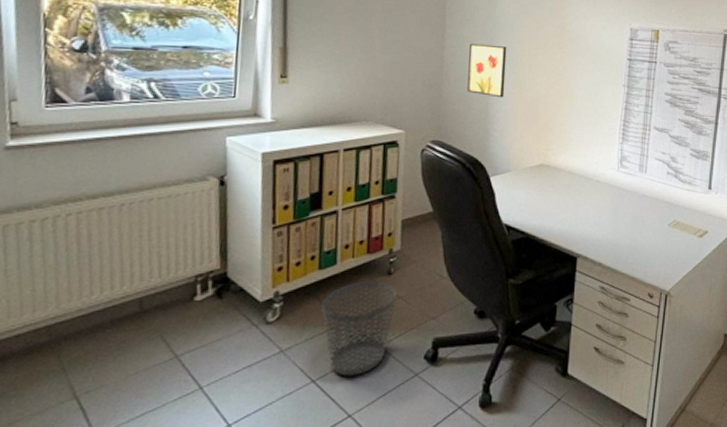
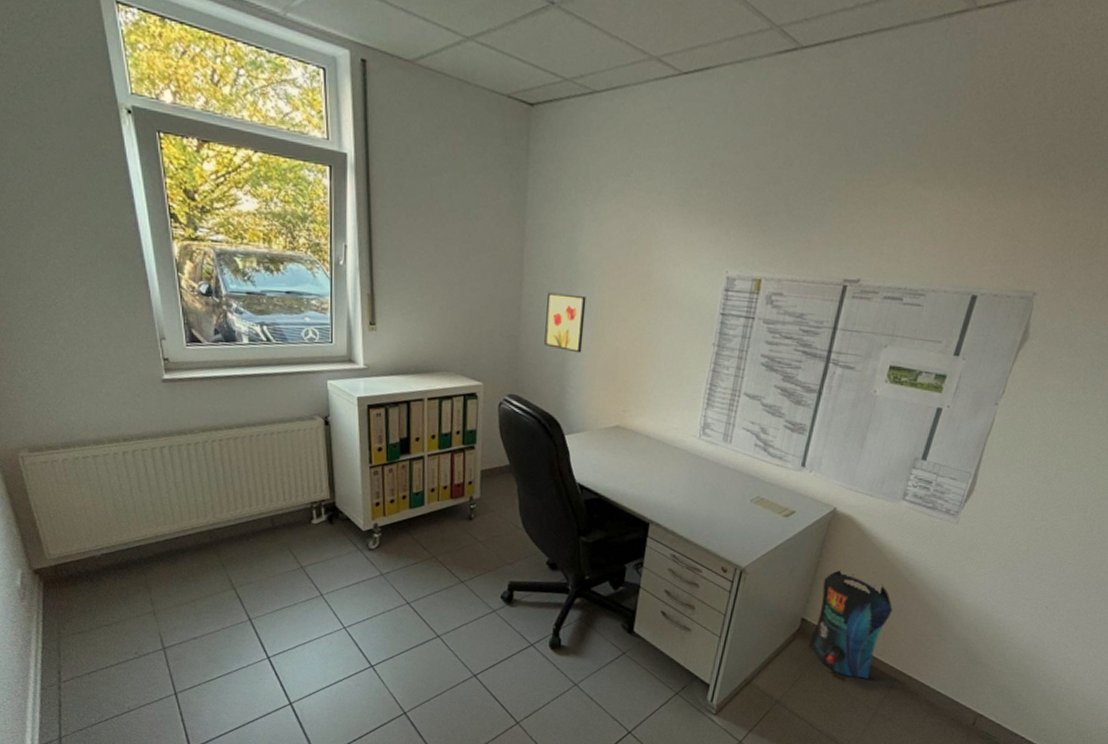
wastebasket: present [321,281,397,376] -> none [413,523,476,604]

